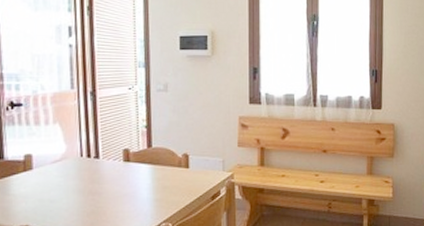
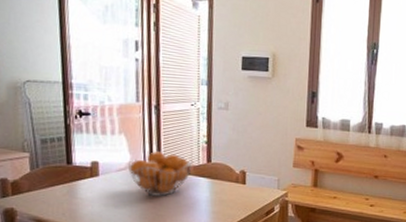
fruit basket: none [64,140,132,187] -> present [128,151,192,196]

